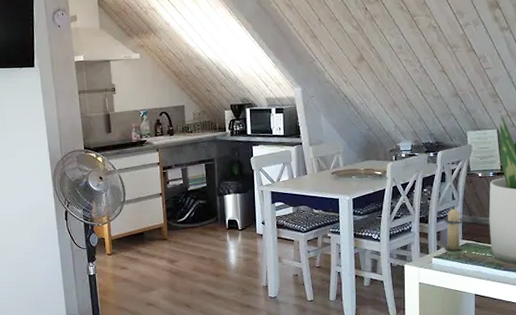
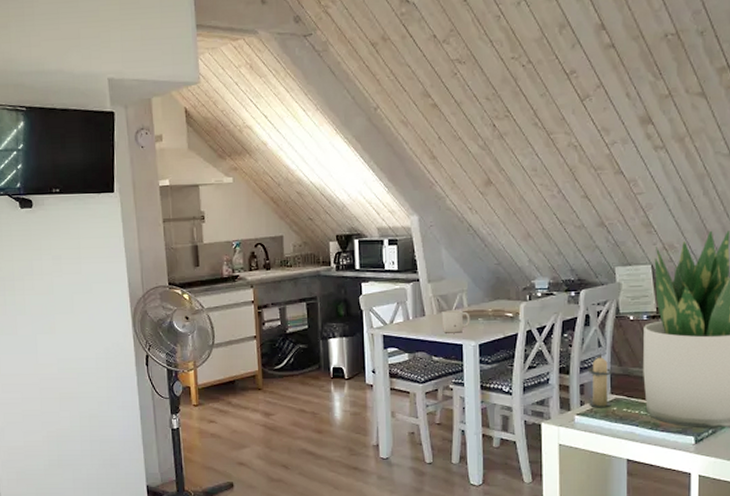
mug: none [321,169,345,189] -> present [441,310,470,333]

